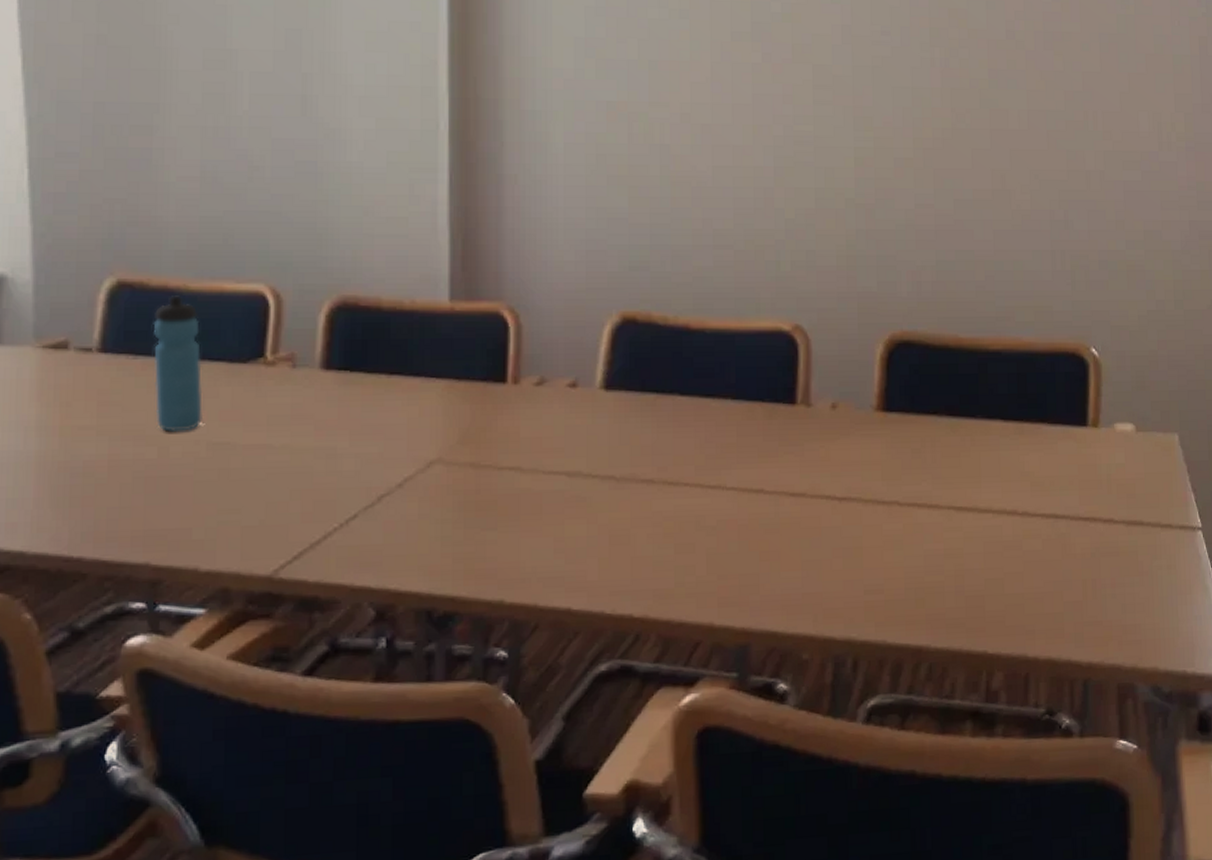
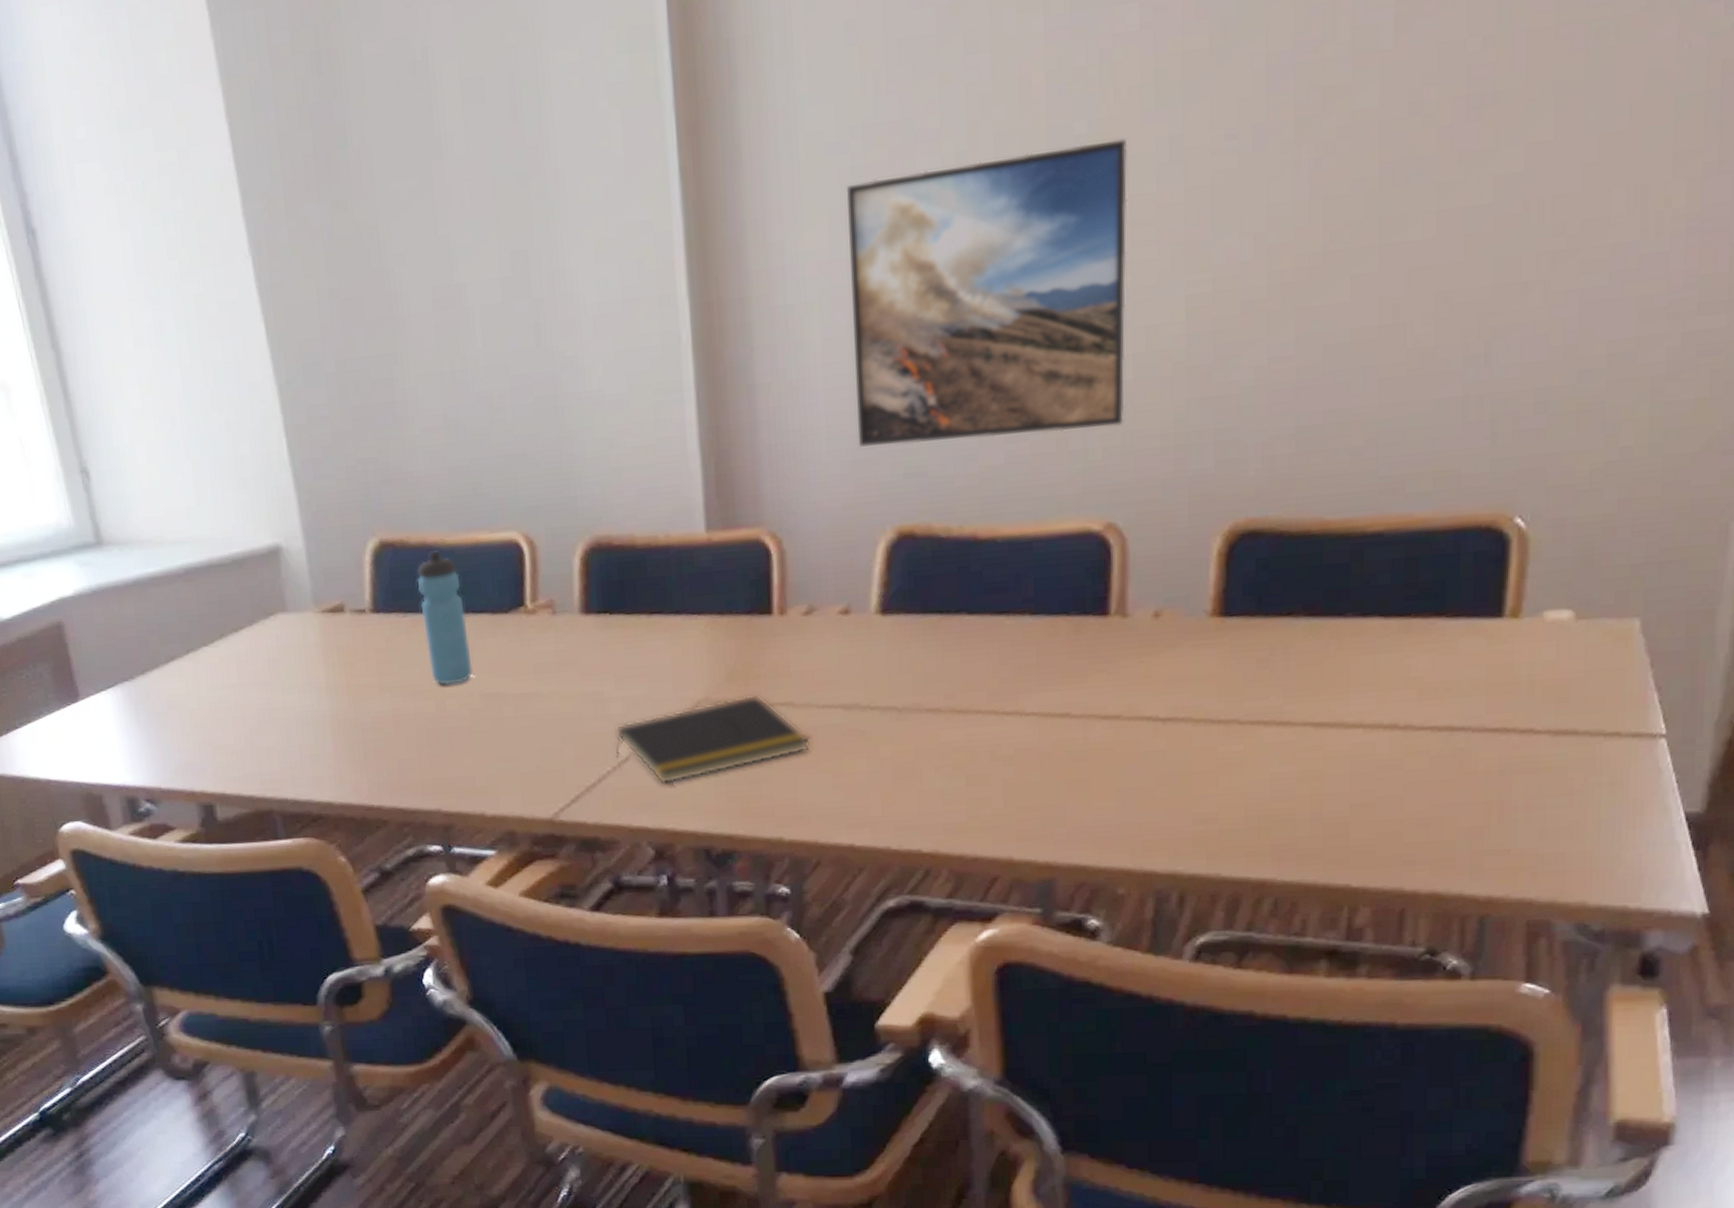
notepad: none [344,458,535,544] -> present [615,694,811,785]
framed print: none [590,20,811,245] -> present [846,138,1128,447]

